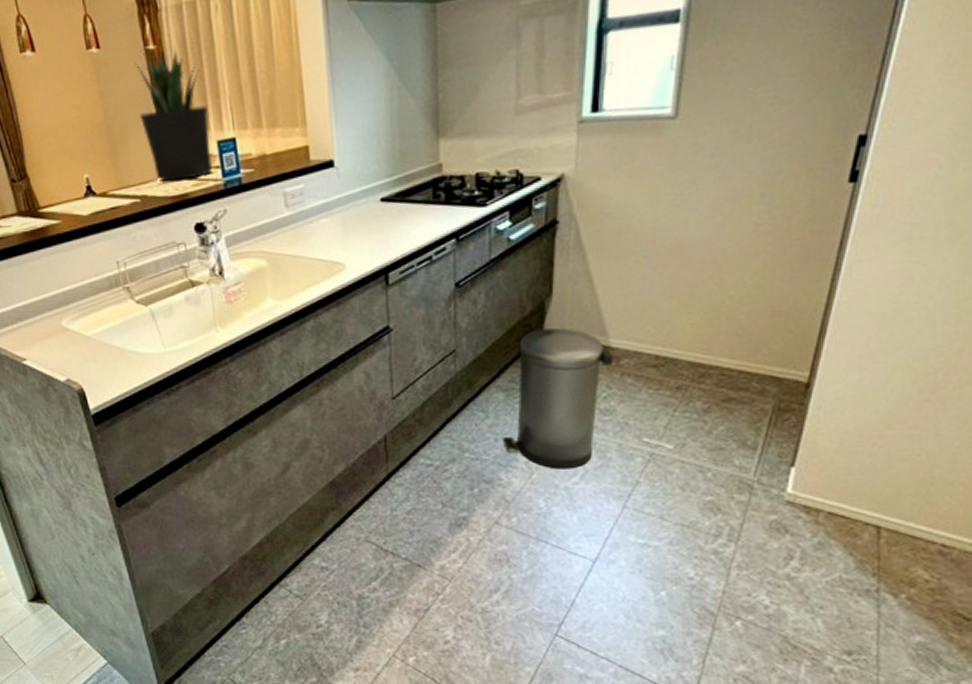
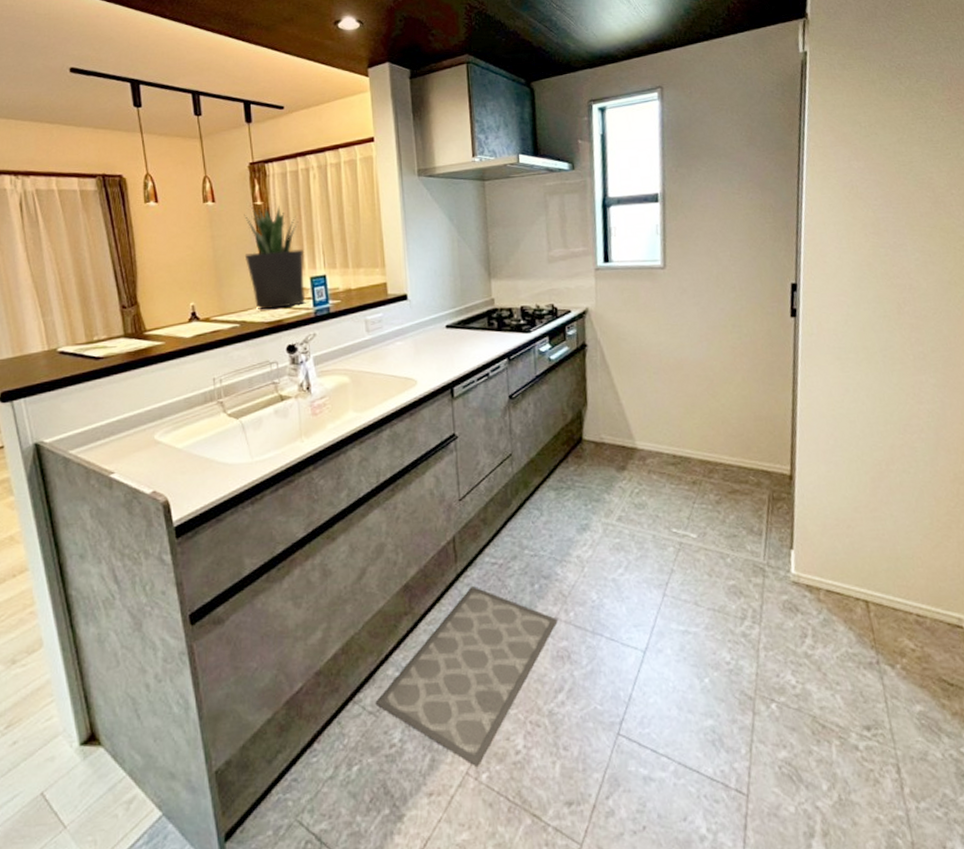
bath mat: none [302,487,498,650] -> present [375,586,558,766]
pedal bin: present [502,328,613,470] -> none [556,433,641,562]

